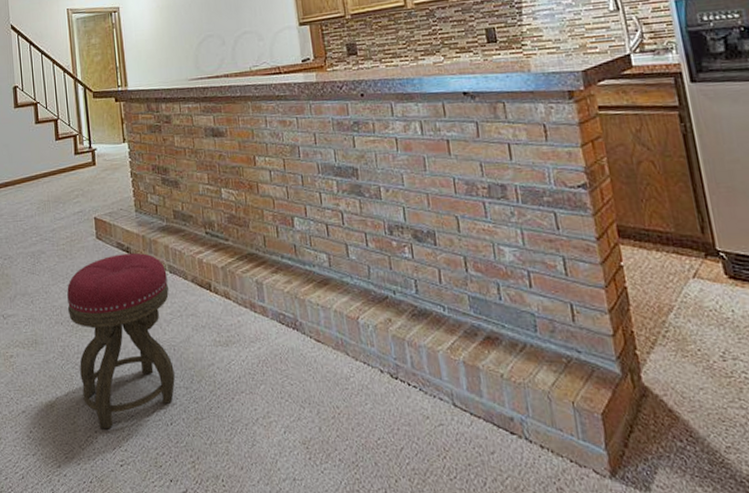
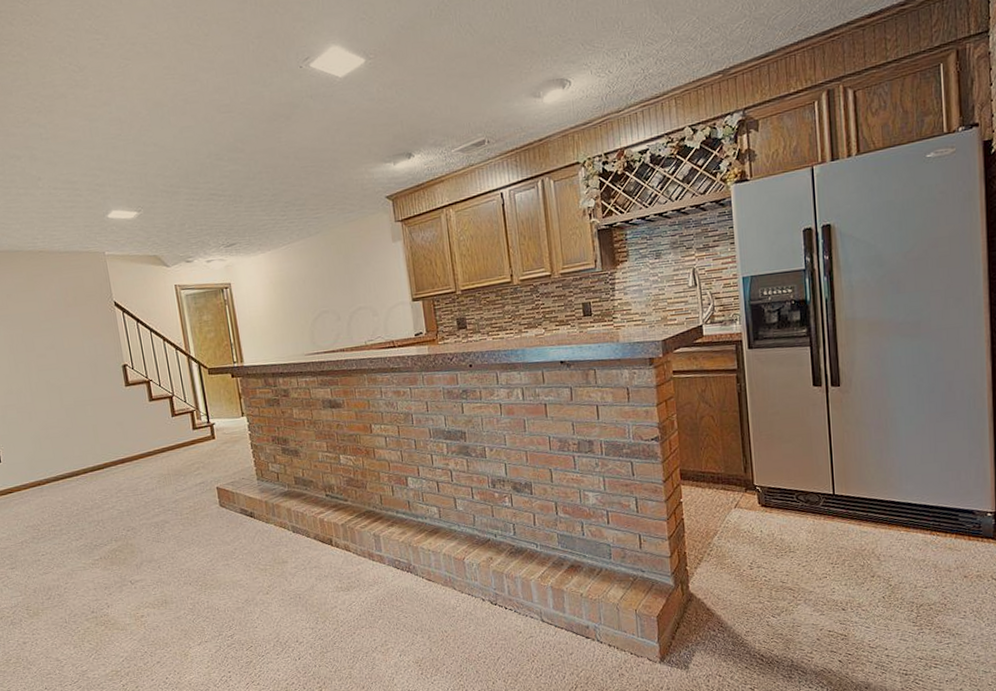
stool: present [67,253,175,429] -> none [193,517,302,670]

